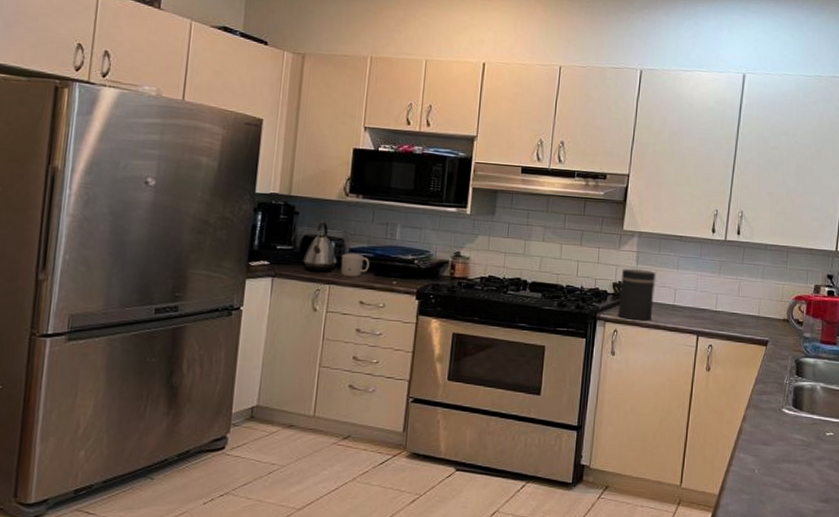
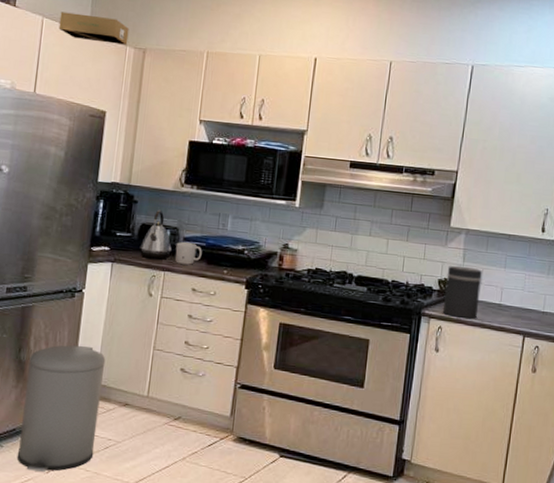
pedal bin: none [169,365,267,503] -> present [17,344,106,472]
box: none [209,14,287,50] -> present [58,11,130,45]

